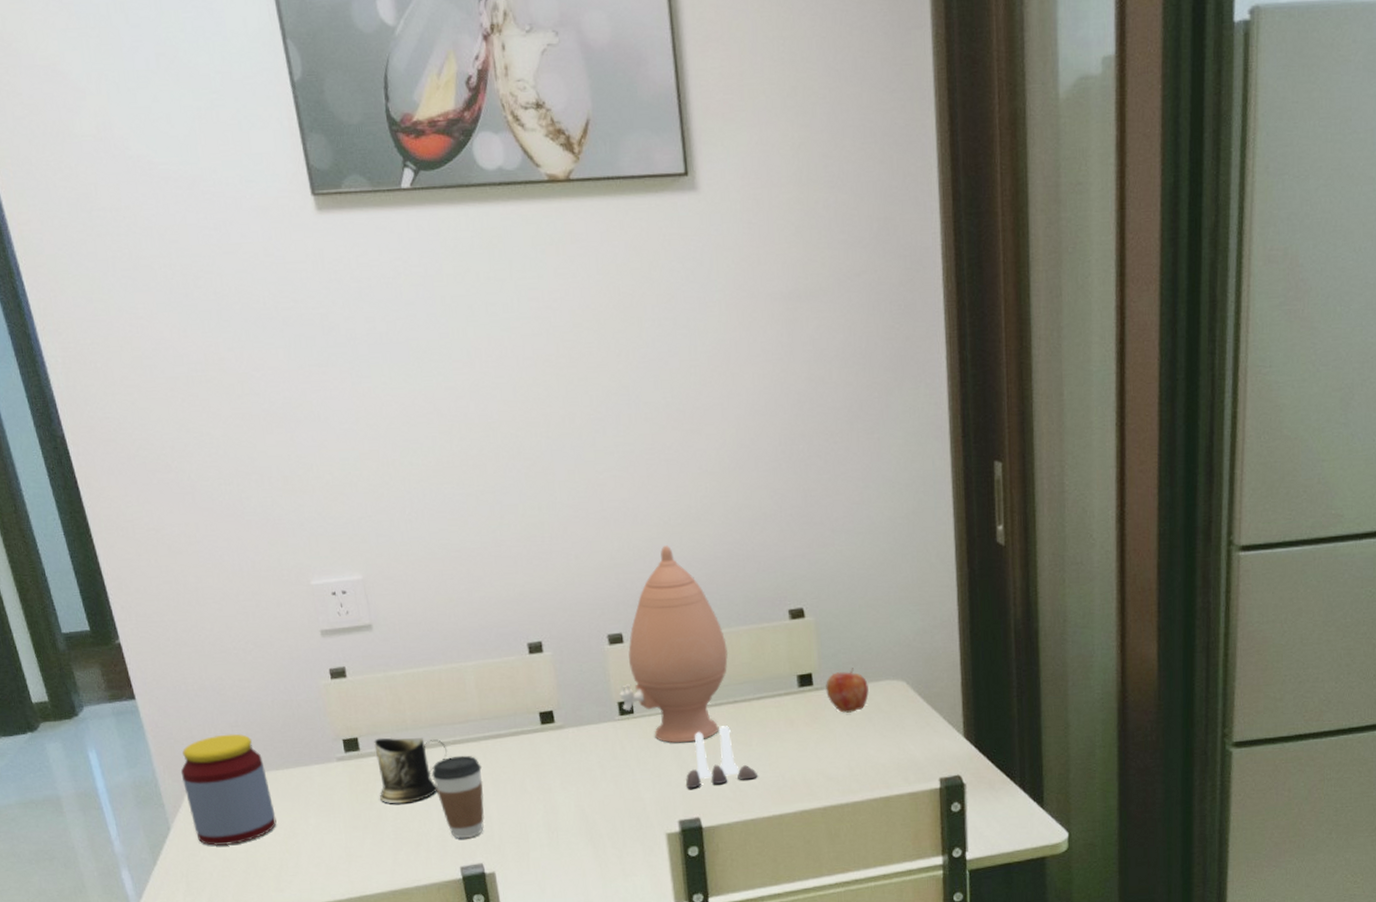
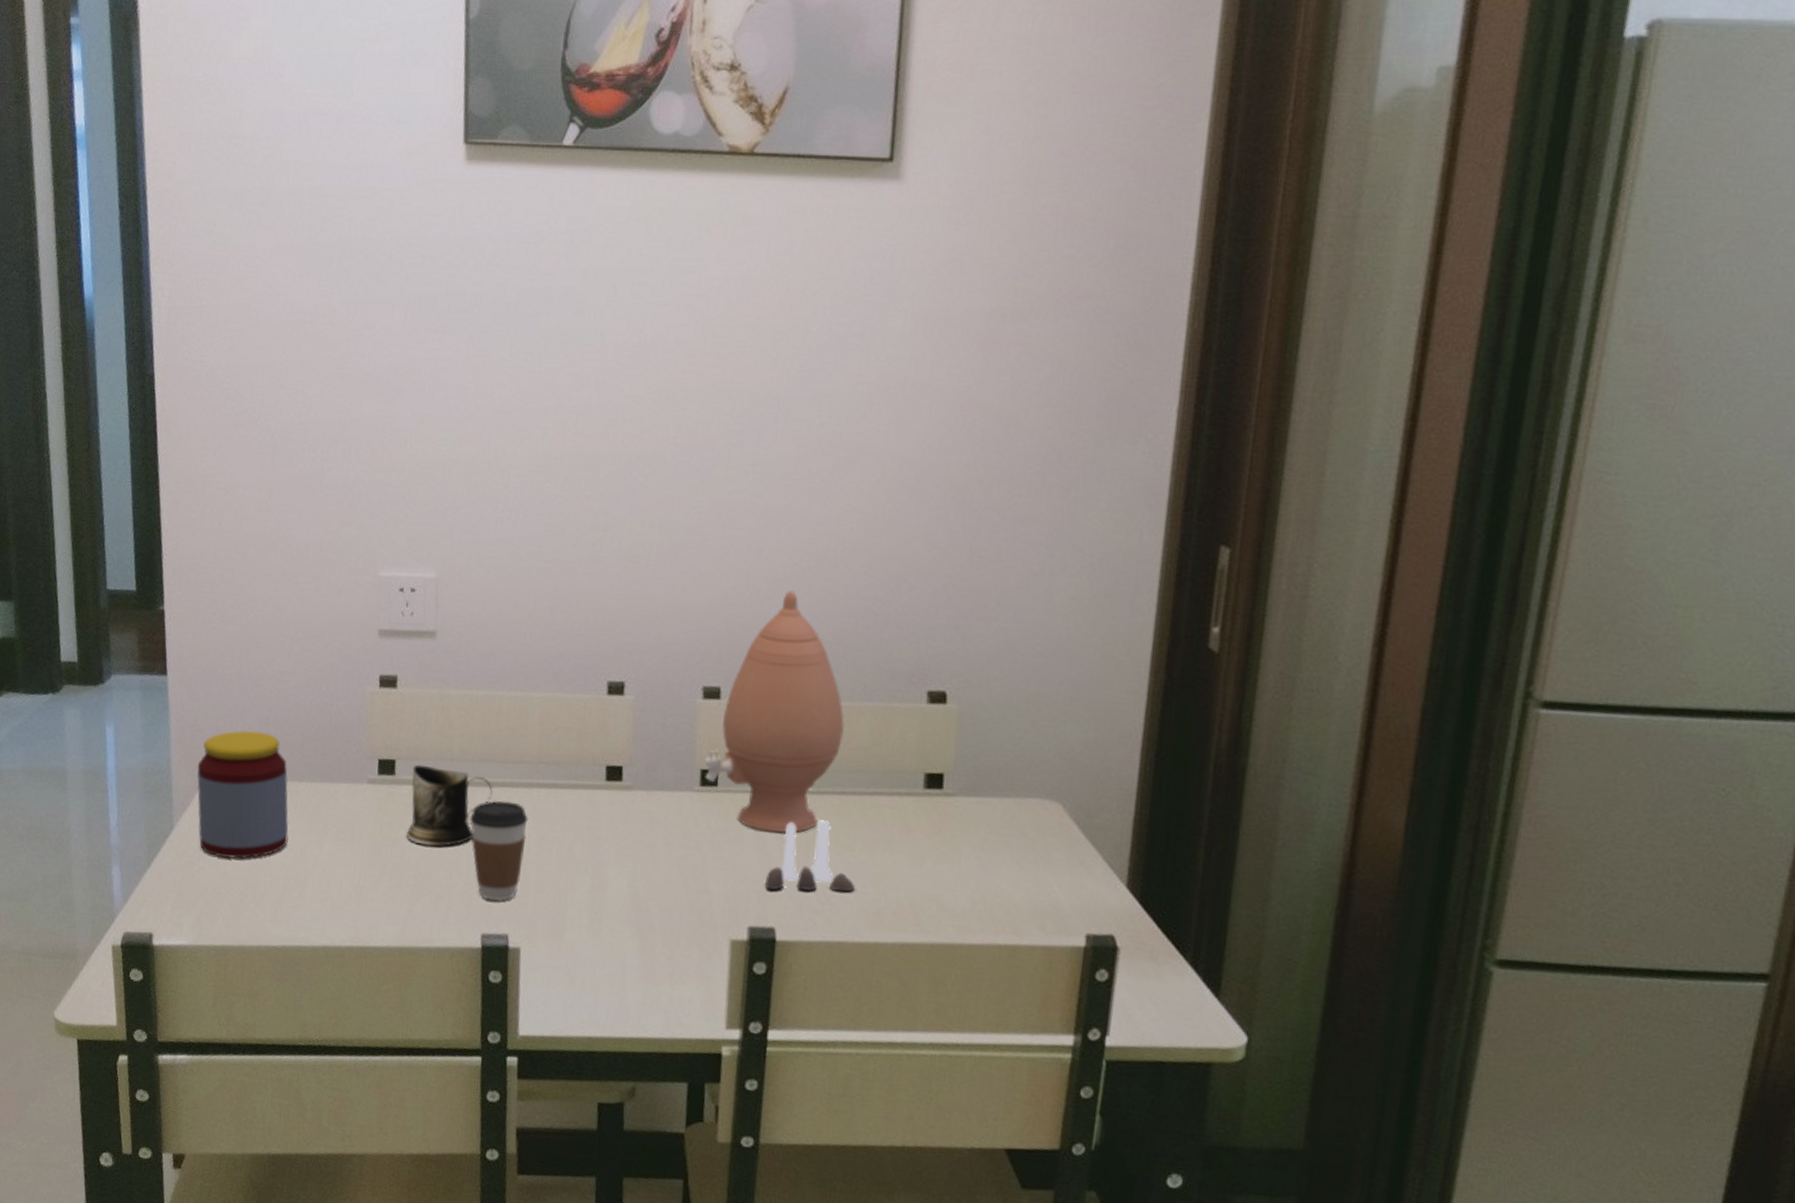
apple: present [826,668,869,713] -> none [958,775,1013,831]

